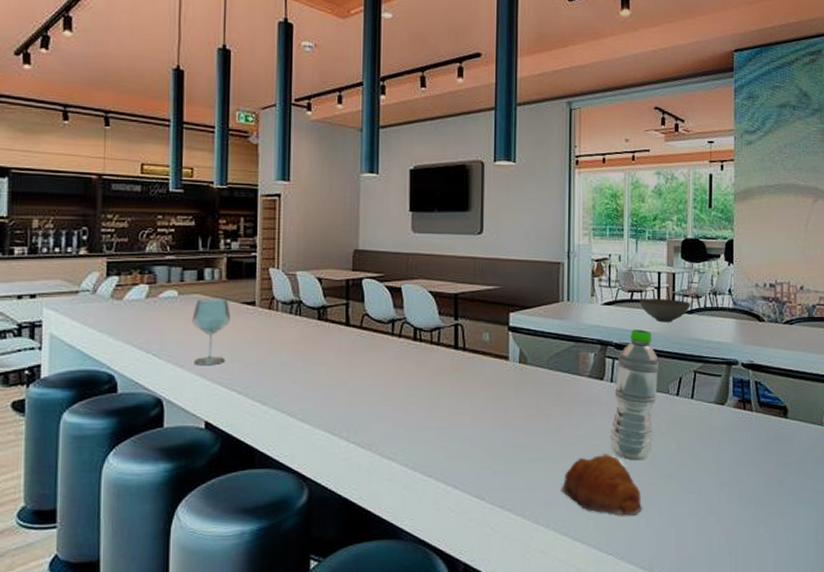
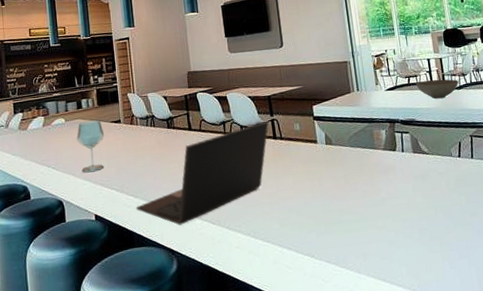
laptop: none [261,325,452,446] -> present [135,120,270,225]
croissant: present [561,454,643,516] -> none [374,210,445,261]
water bottle: present [609,329,660,461] -> none [405,106,445,214]

